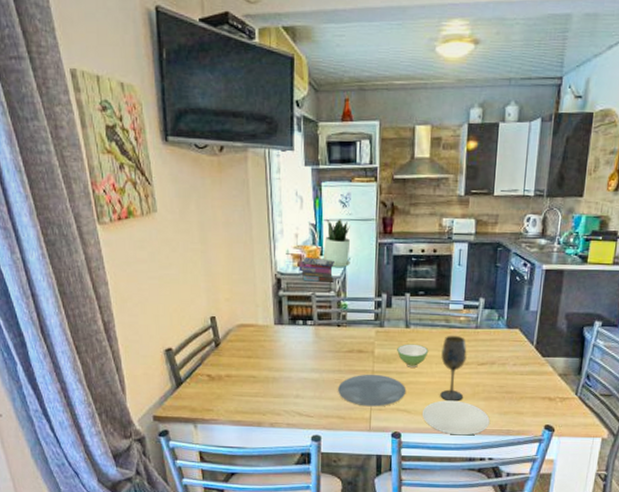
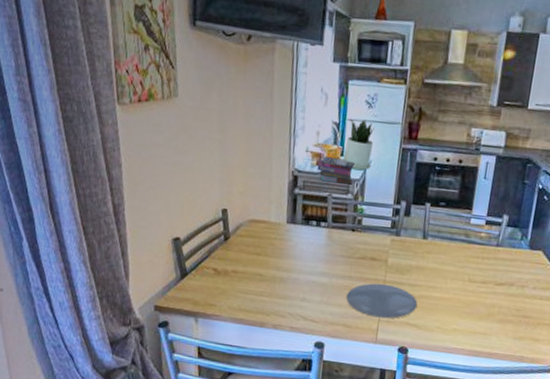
bowl: present [397,344,429,368] -> none [411,255,445,281]
plate: present [421,400,490,436] -> none [431,318,503,358]
wine glass: present [440,335,467,402] -> none [453,251,485,321]

